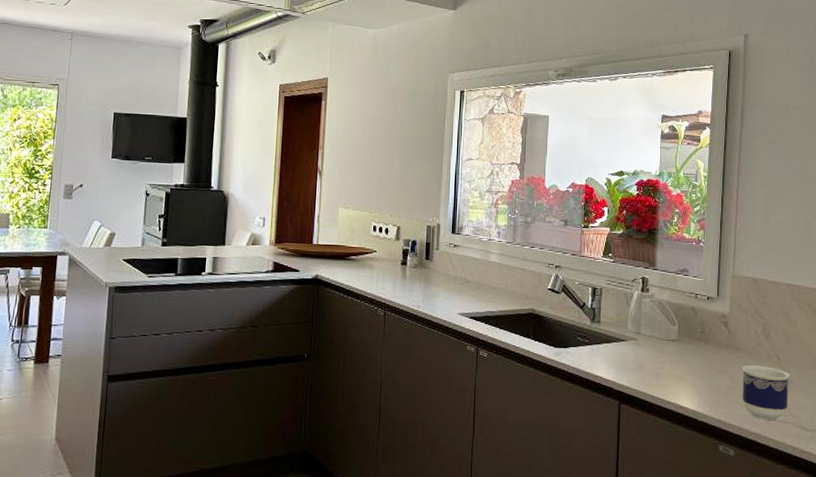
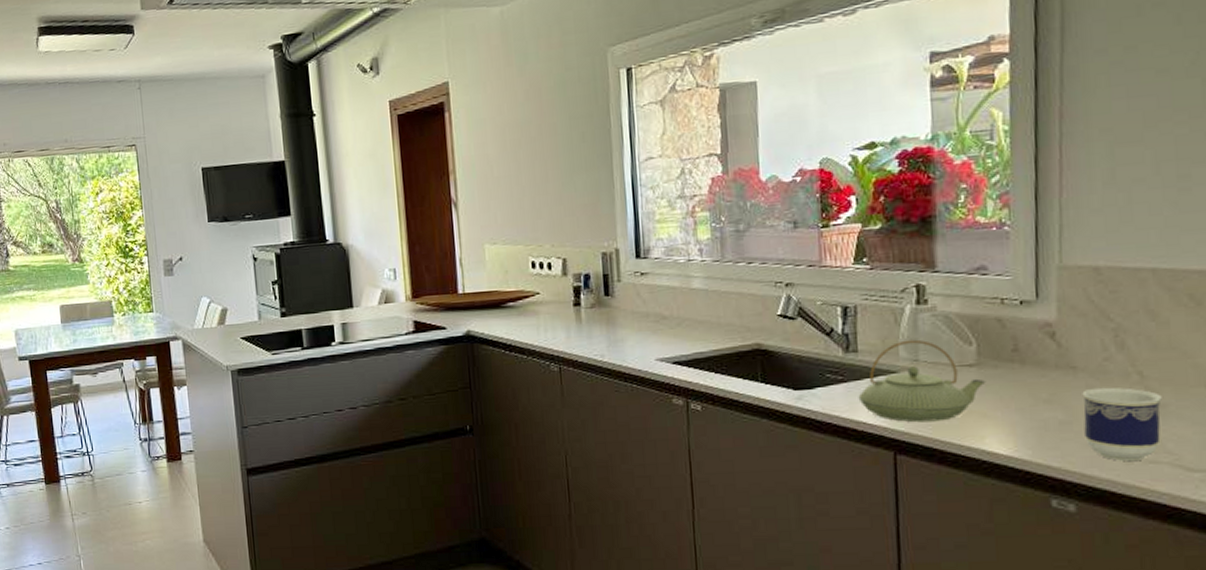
teapot: none [598,317,683,381] -> present [858,339,986,423]

